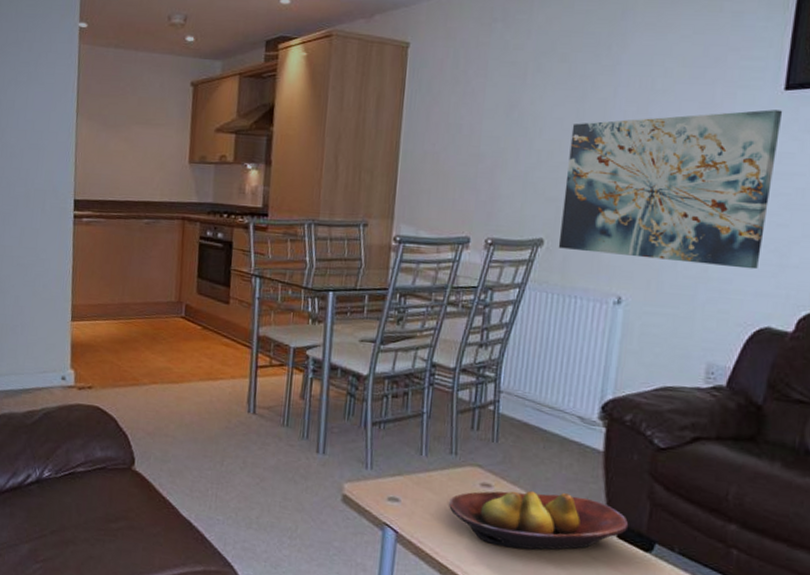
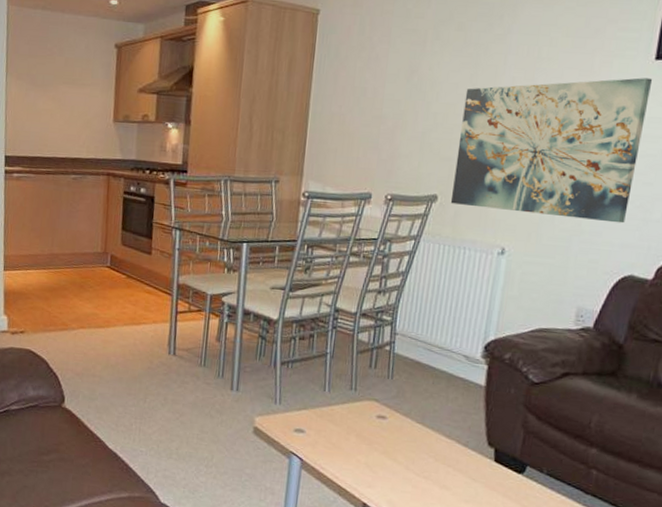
fruit bowl: present [448,490,629,550] -> none [347,421,505,474]

